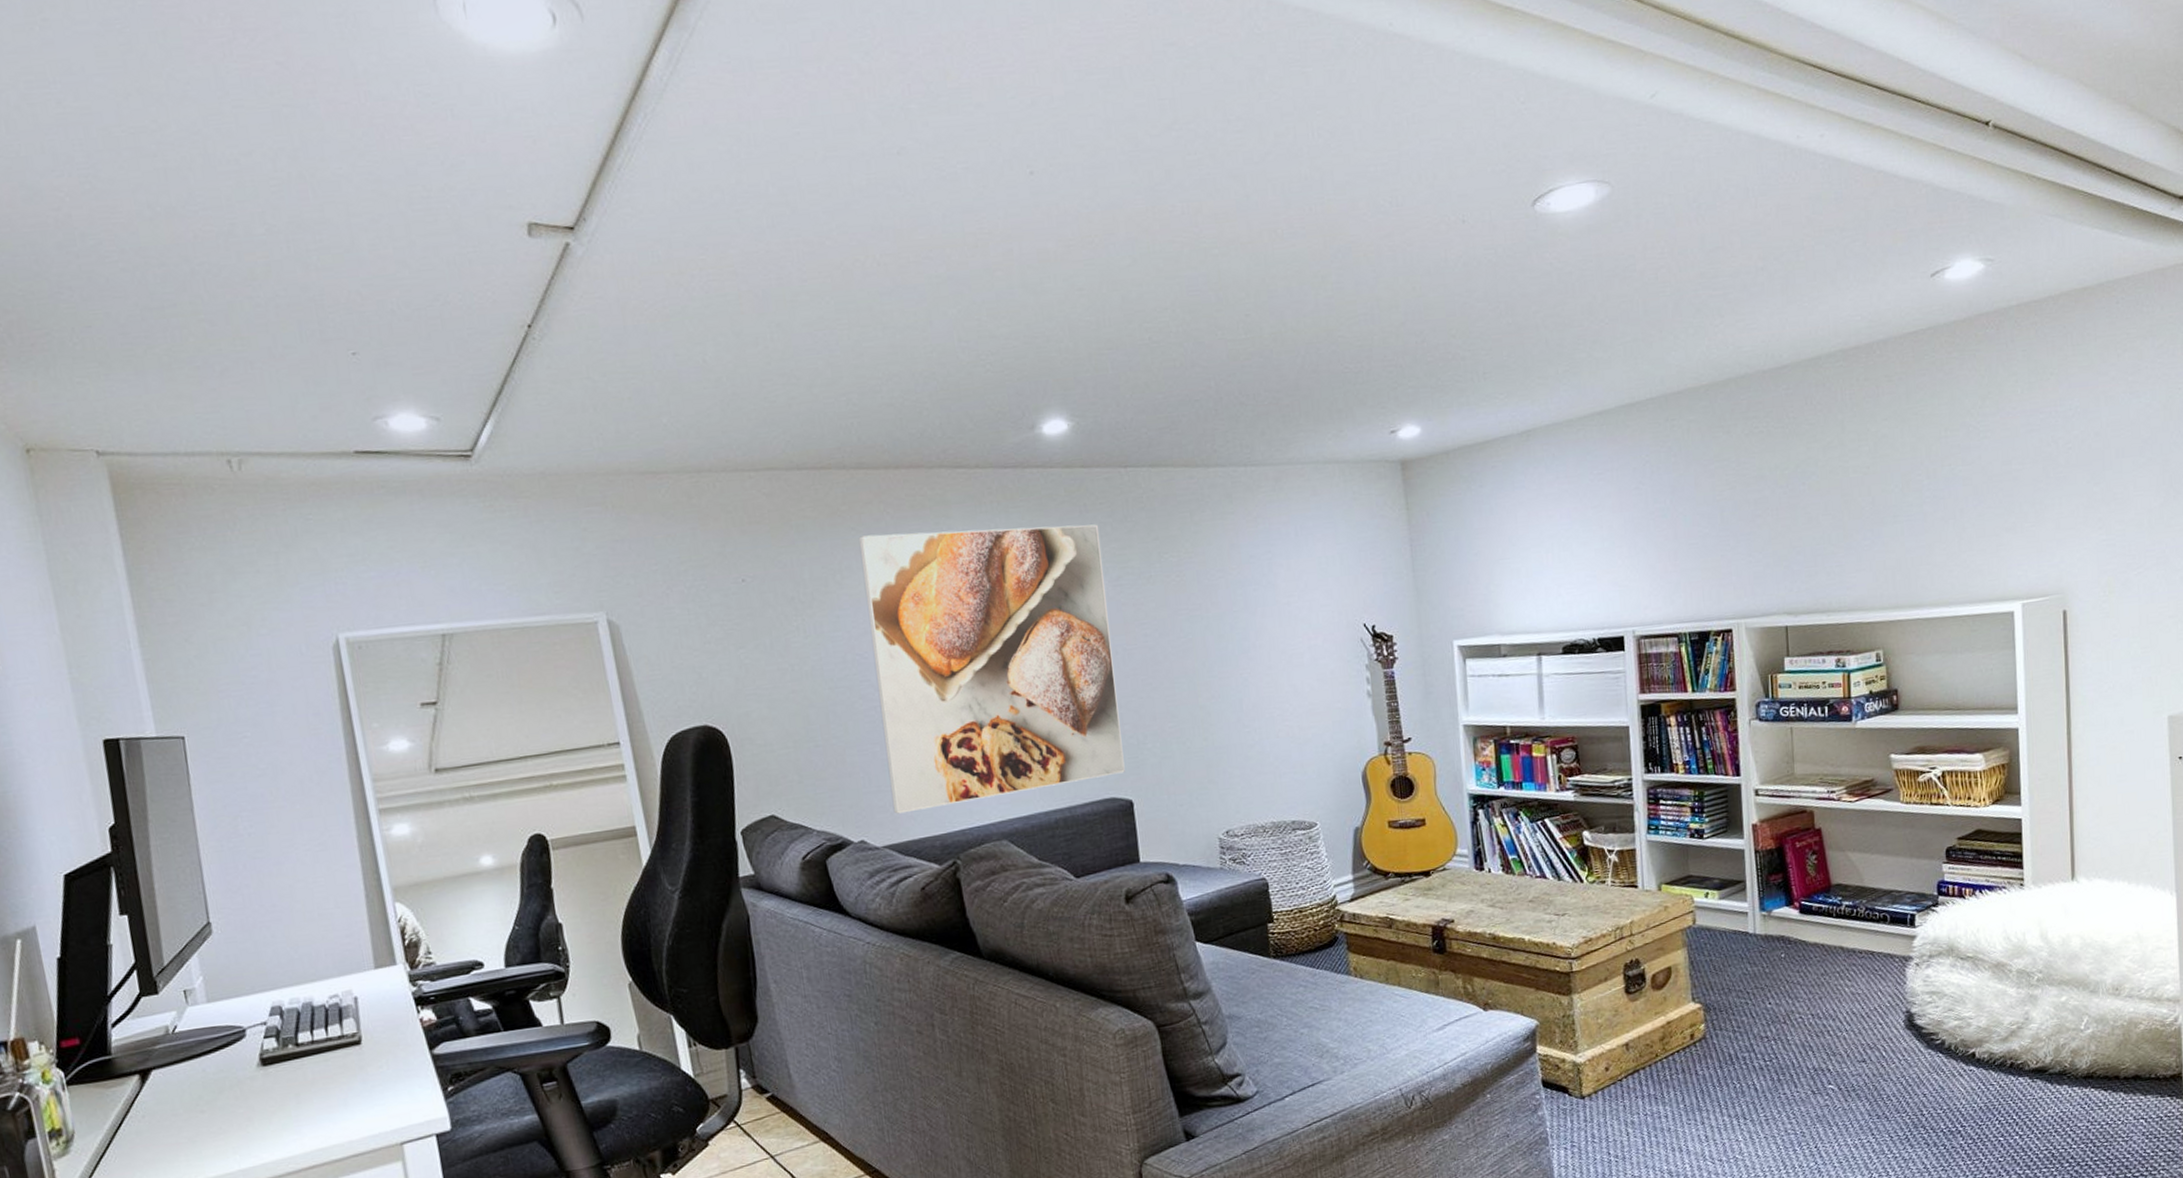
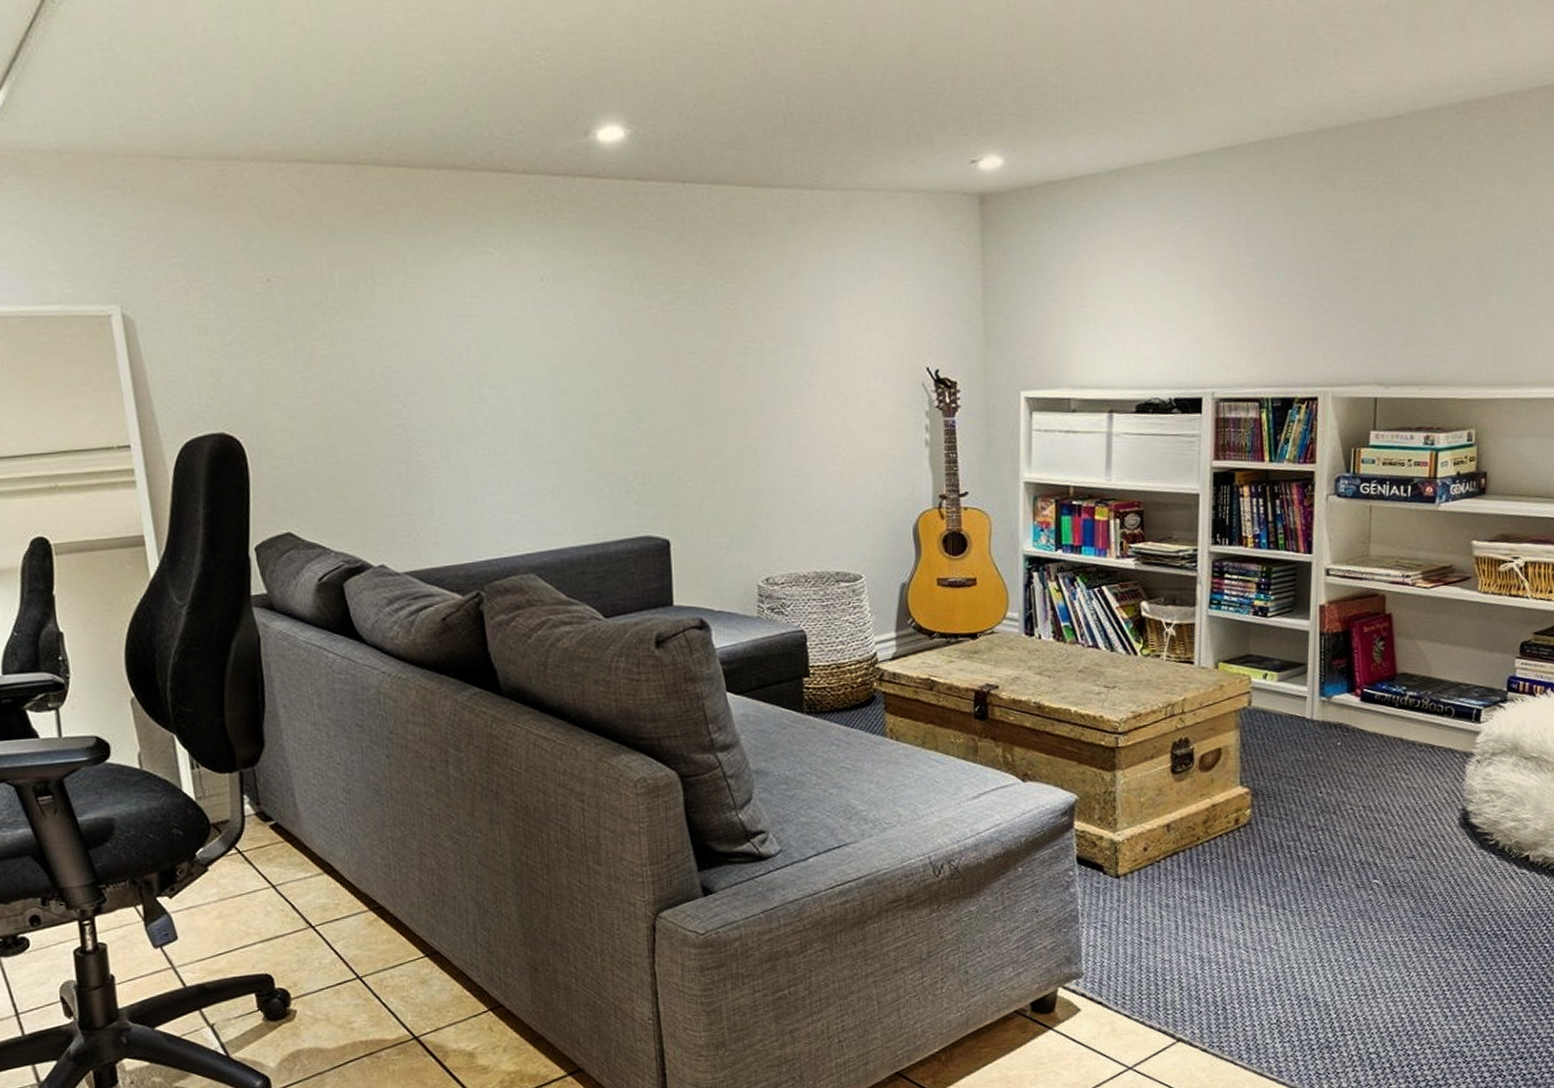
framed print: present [858,524,1125,814] -> none [393,239,664,540]

